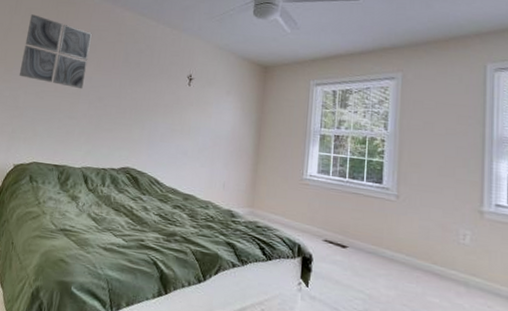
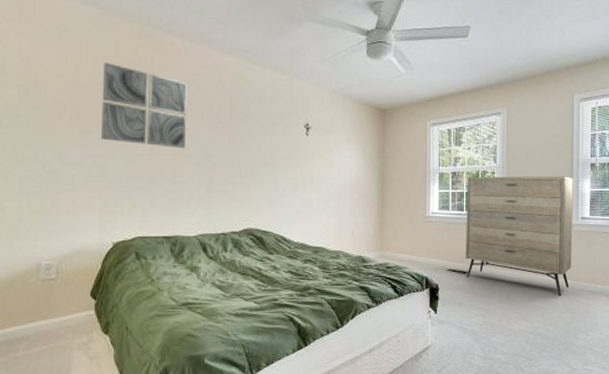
dresser: none [346,142,485,297] -> present [466,176,573,297]

